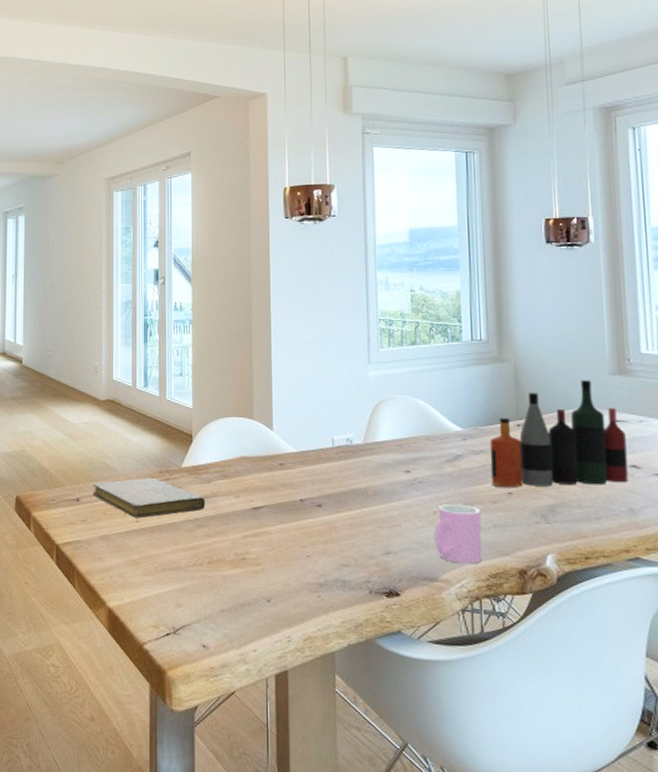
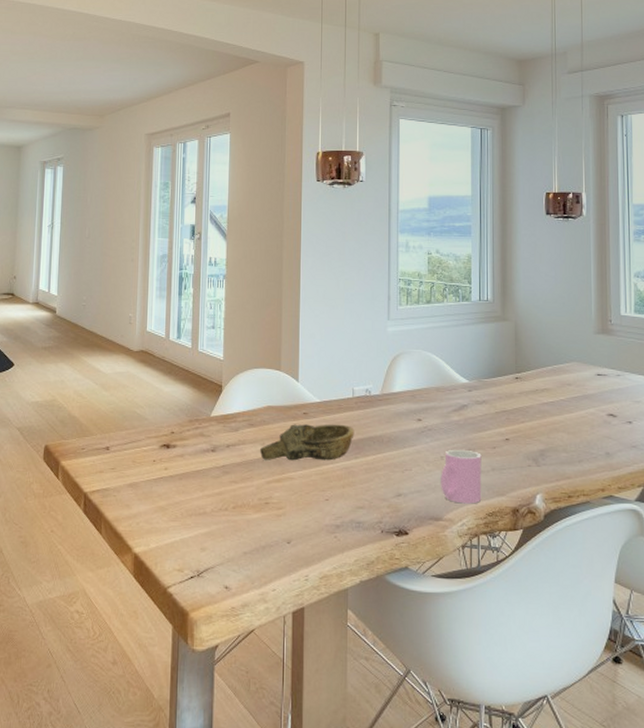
notebook: present [92,477,206,519] -> none [122,426,233,466]
decorative bowl: none [233,475,336,515] -> present [259,424,355,461]
bottle collection: present [489,380,629,488] -> none [491,338,606,435]

